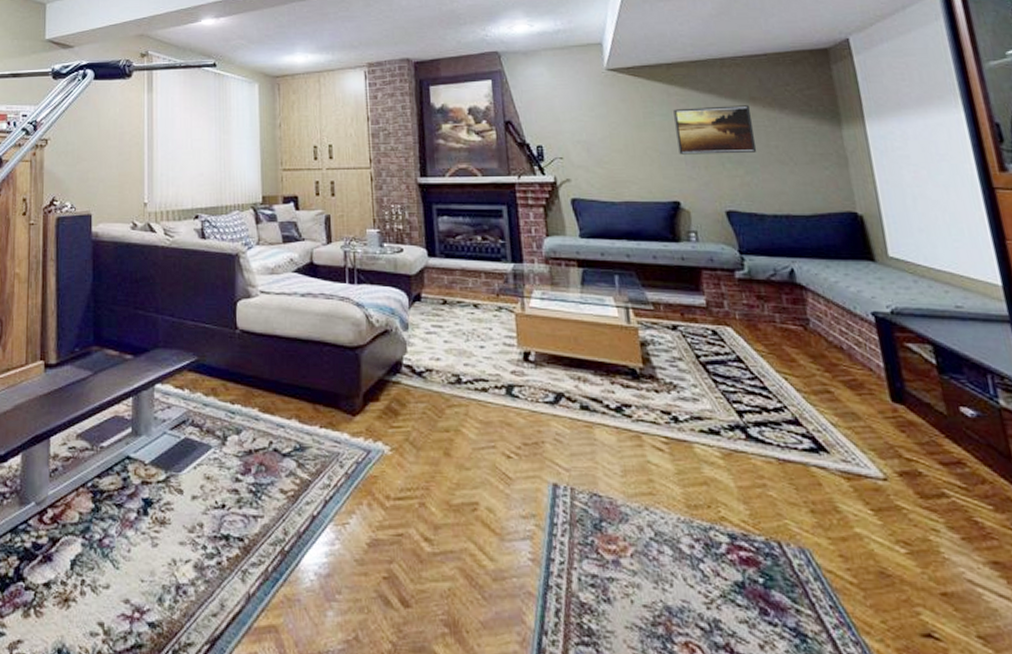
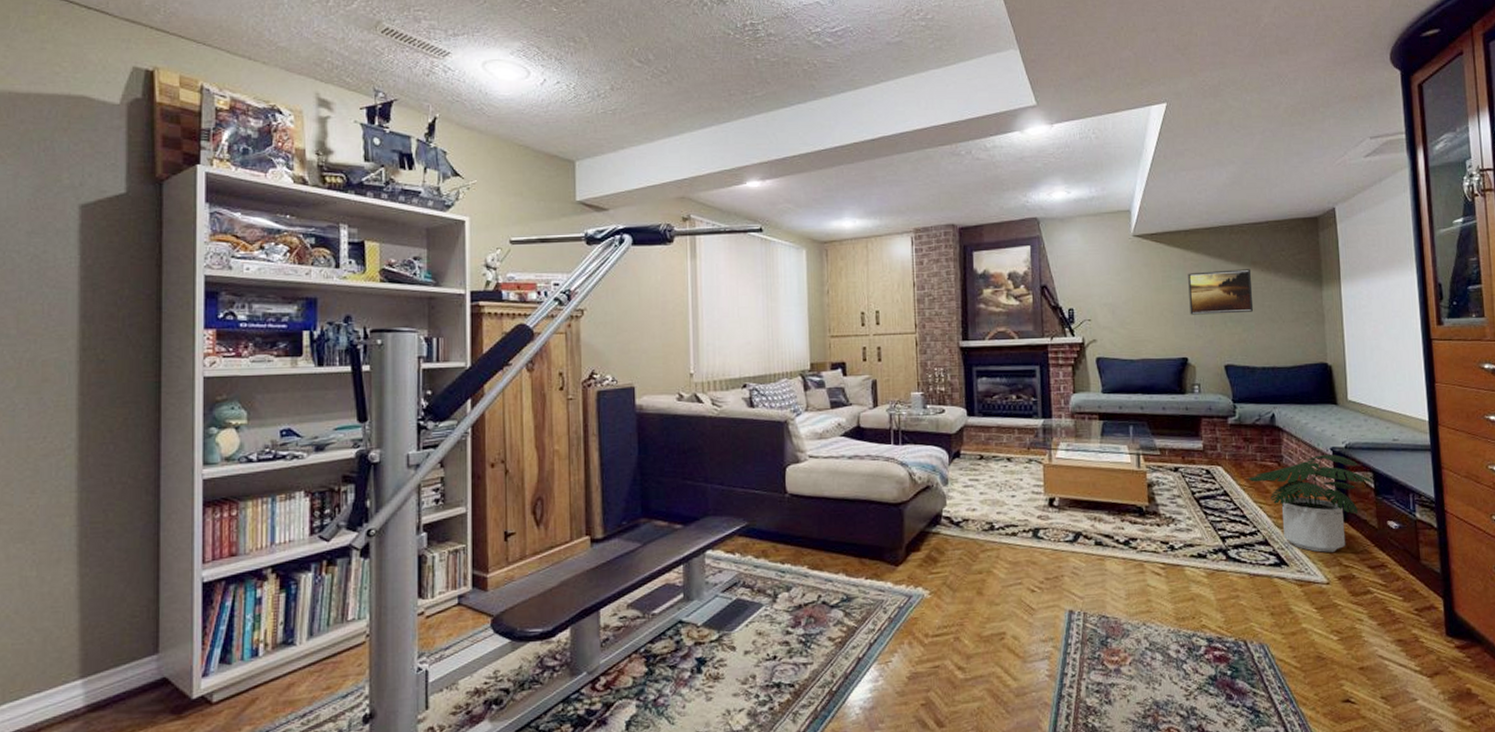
potted plant: none [766,321,932,440] -> present [1248,455,1372,553]

